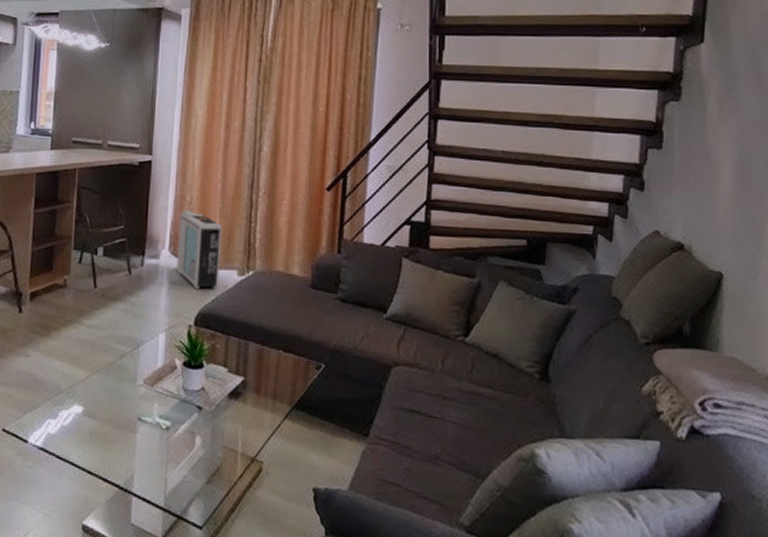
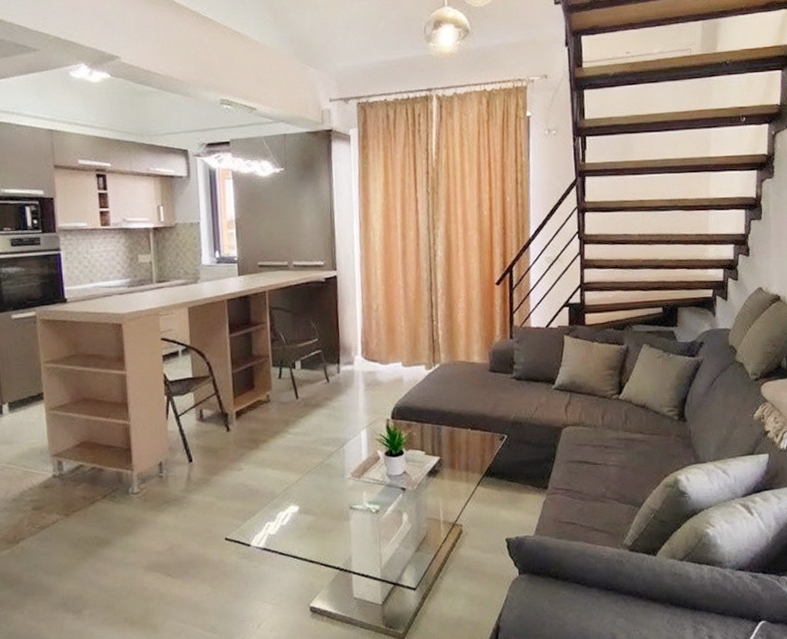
air purifier: present [176,210,222,289] -> none [368,317,410,387]

